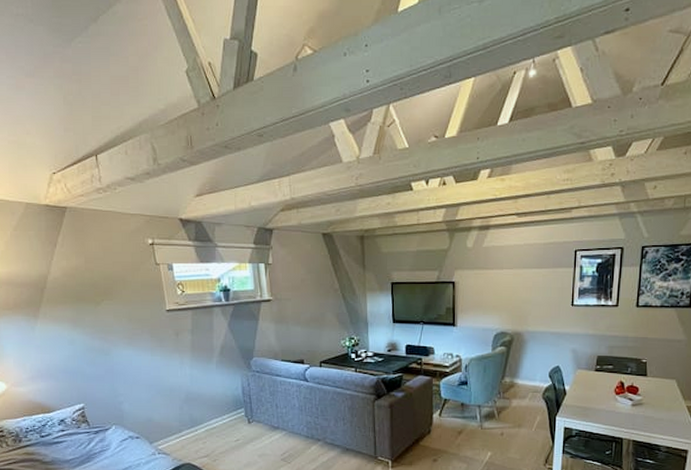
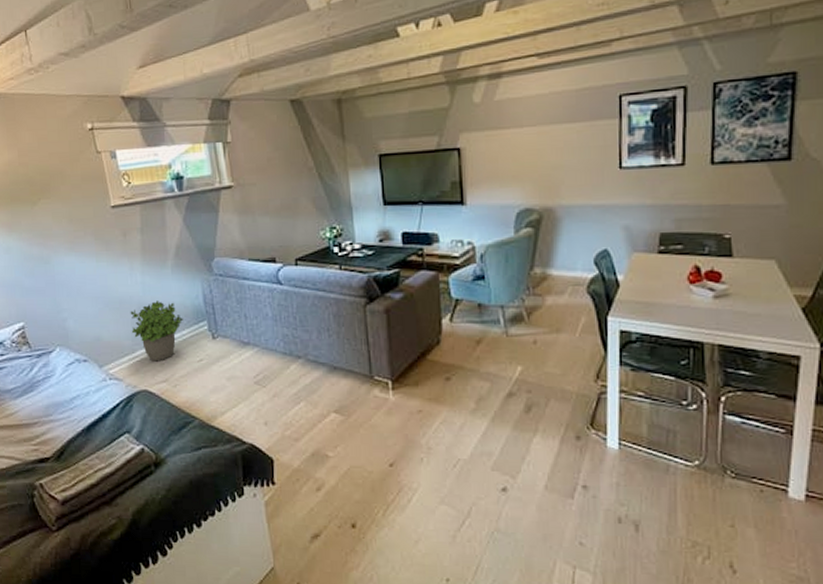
potted plant: none [179,390,224,440] -> present [130,301,183,362]

